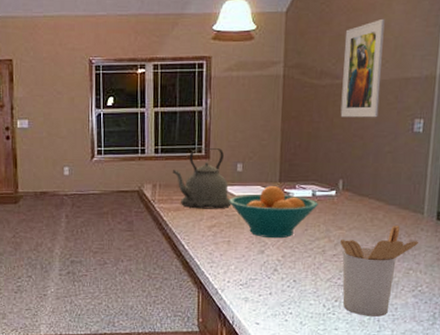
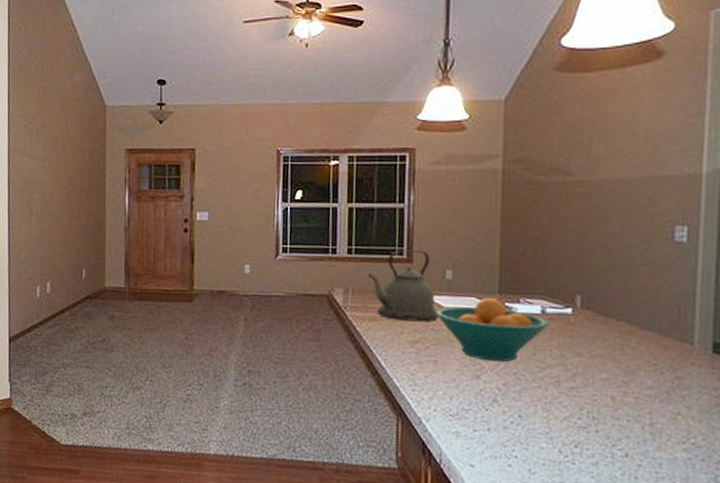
utensil holder: present [339,224,418,317] -> none [579,355,688,473]
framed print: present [340,18,385,118] -> none [575,107,630,223]

